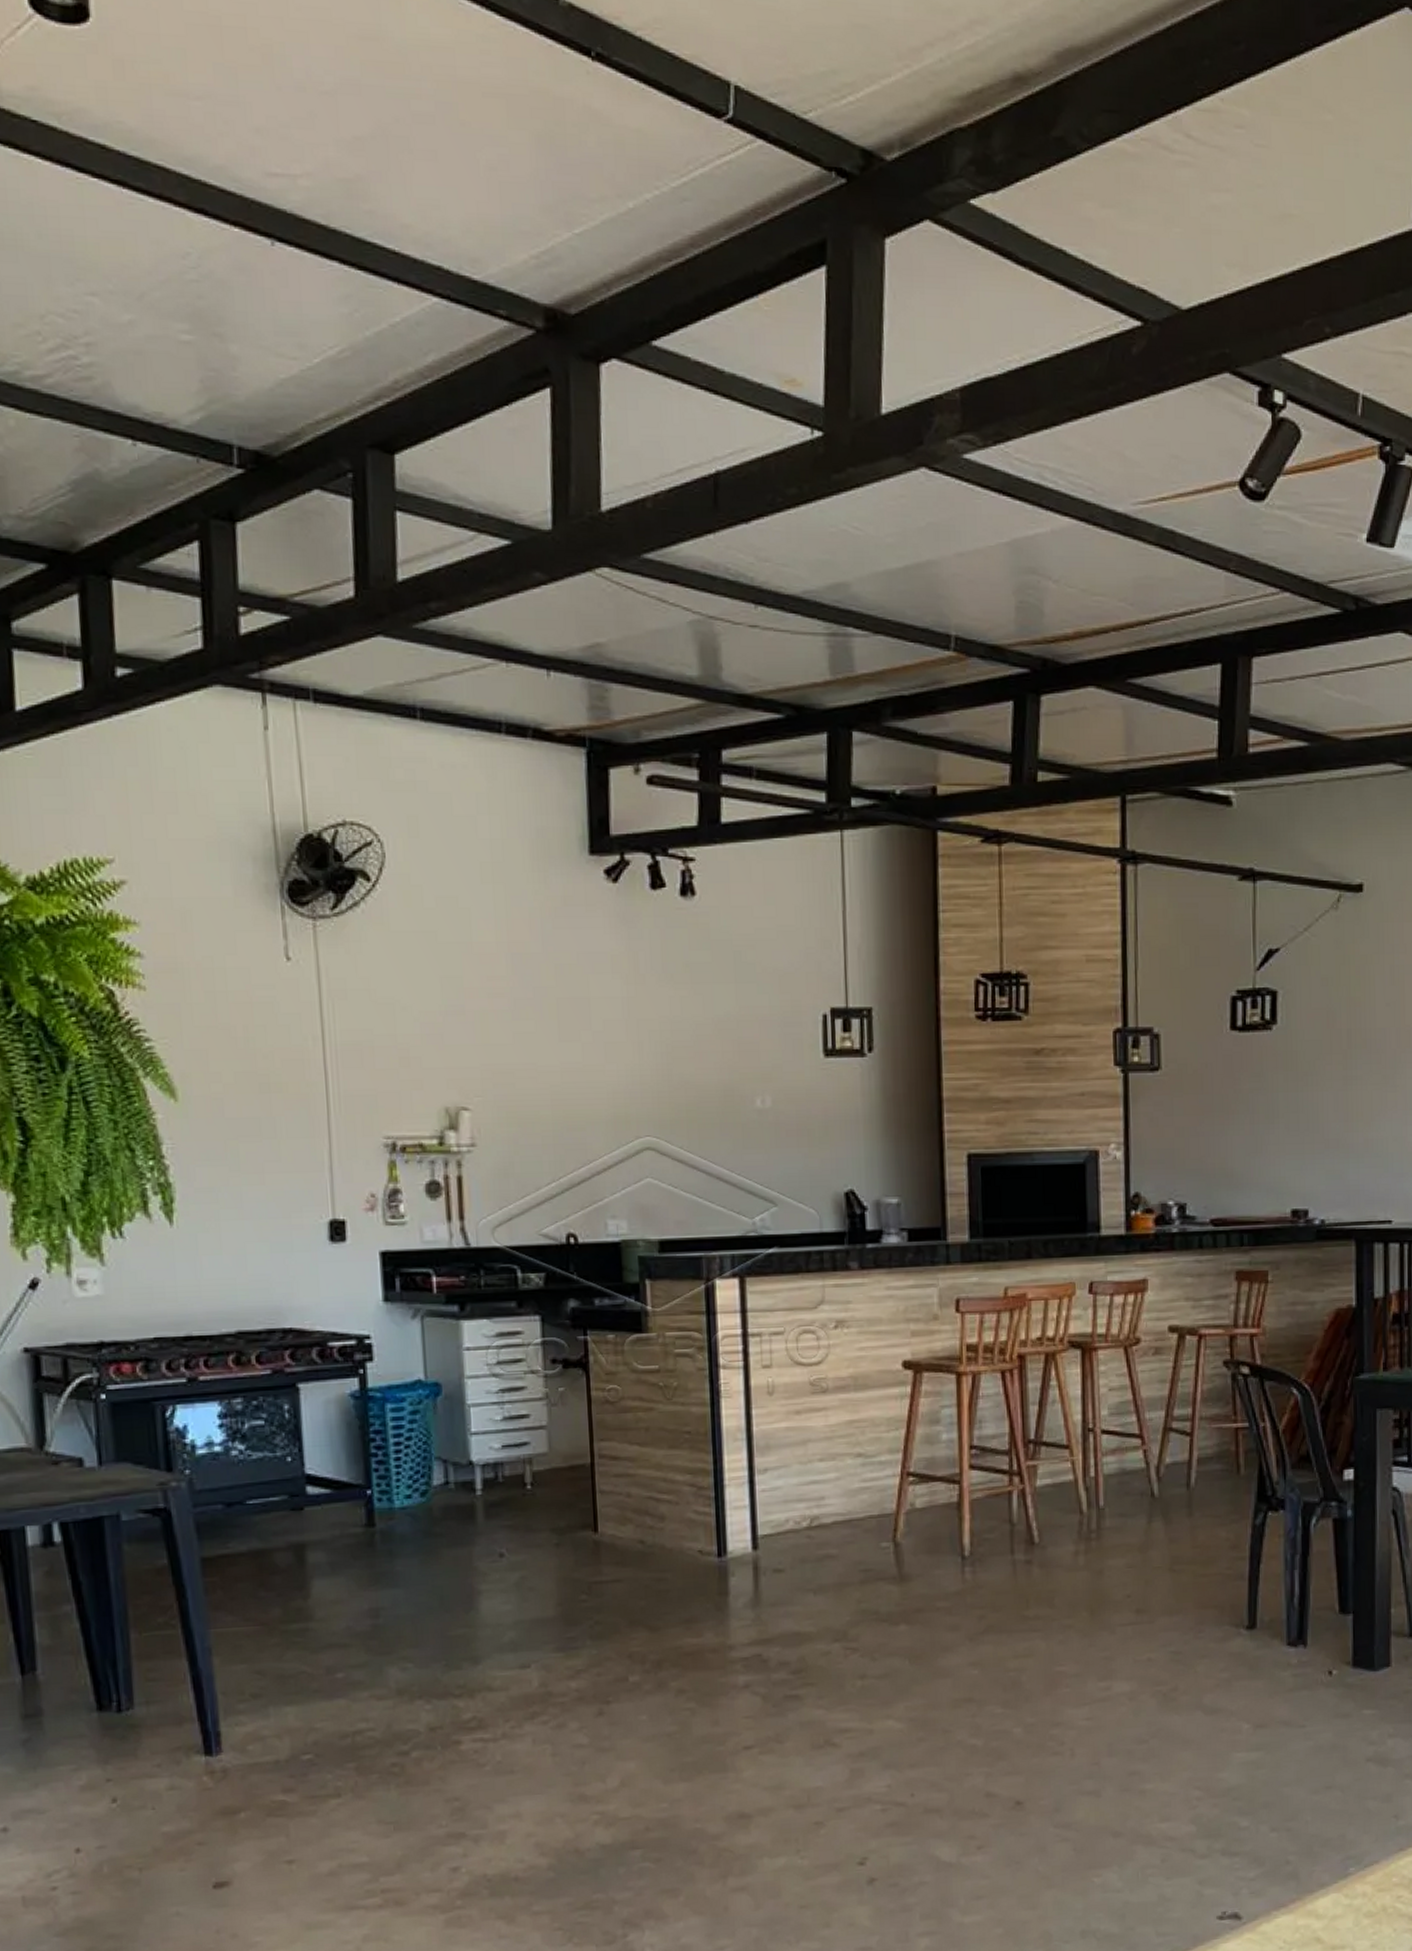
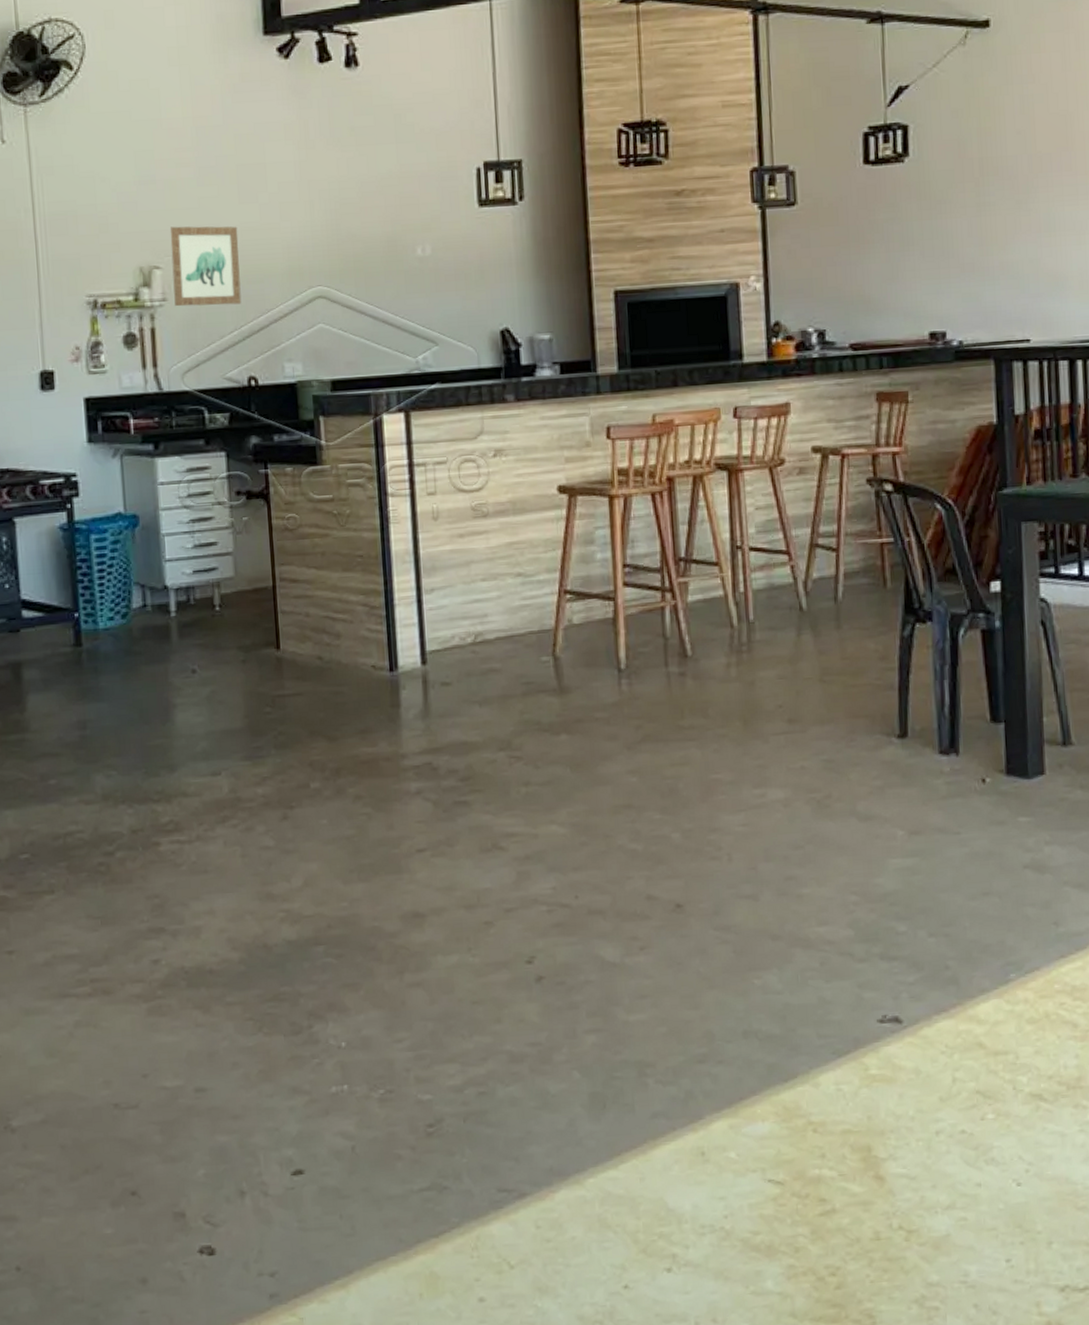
wall art: none [480,1063,561,1154] -> present [170,226,242,307]

